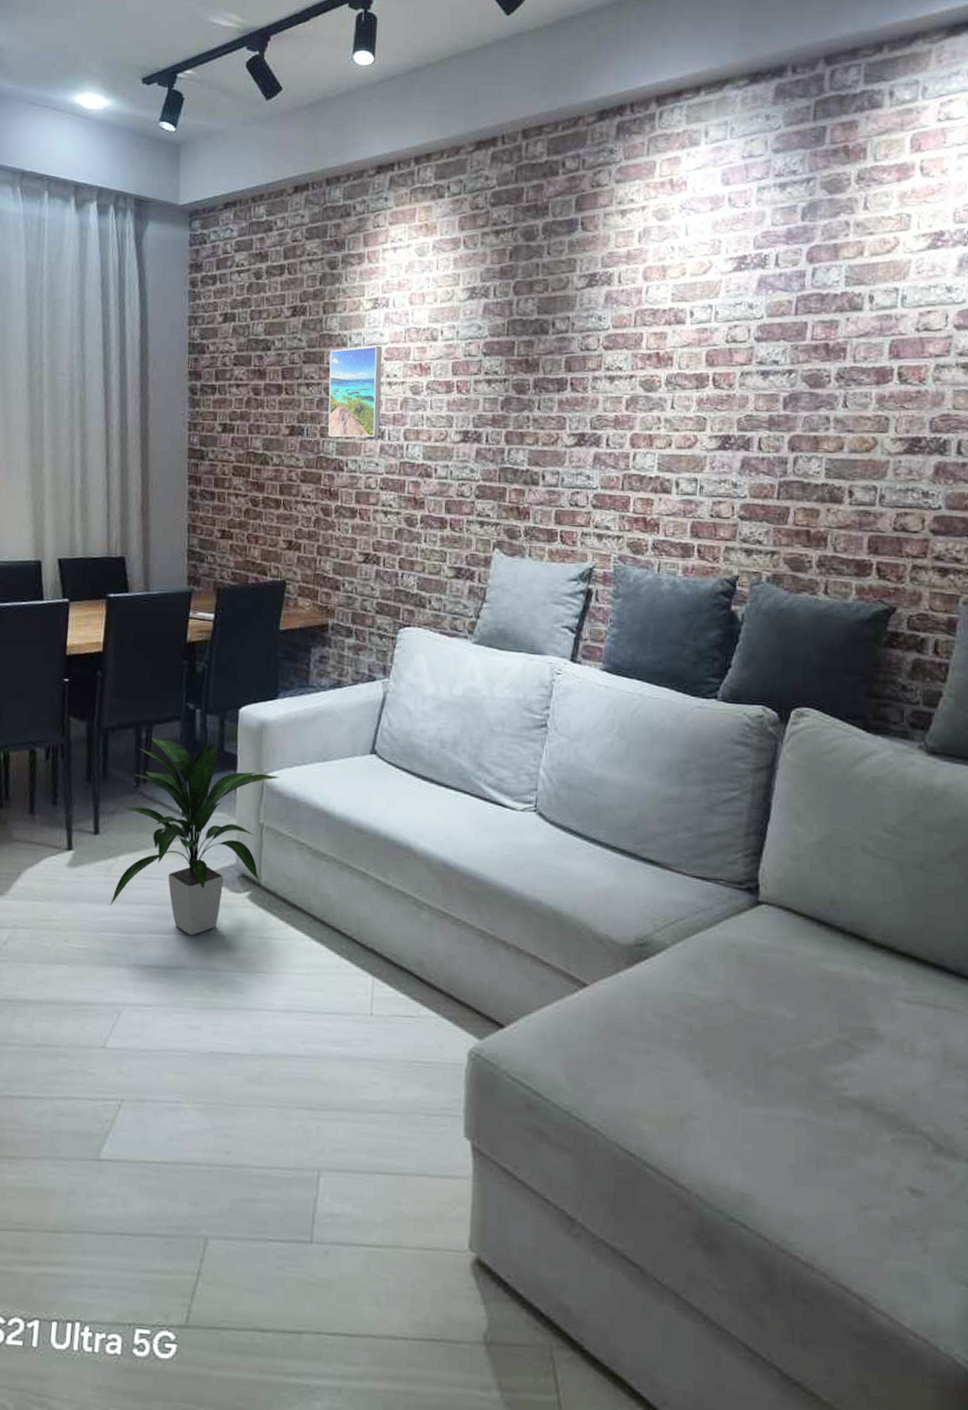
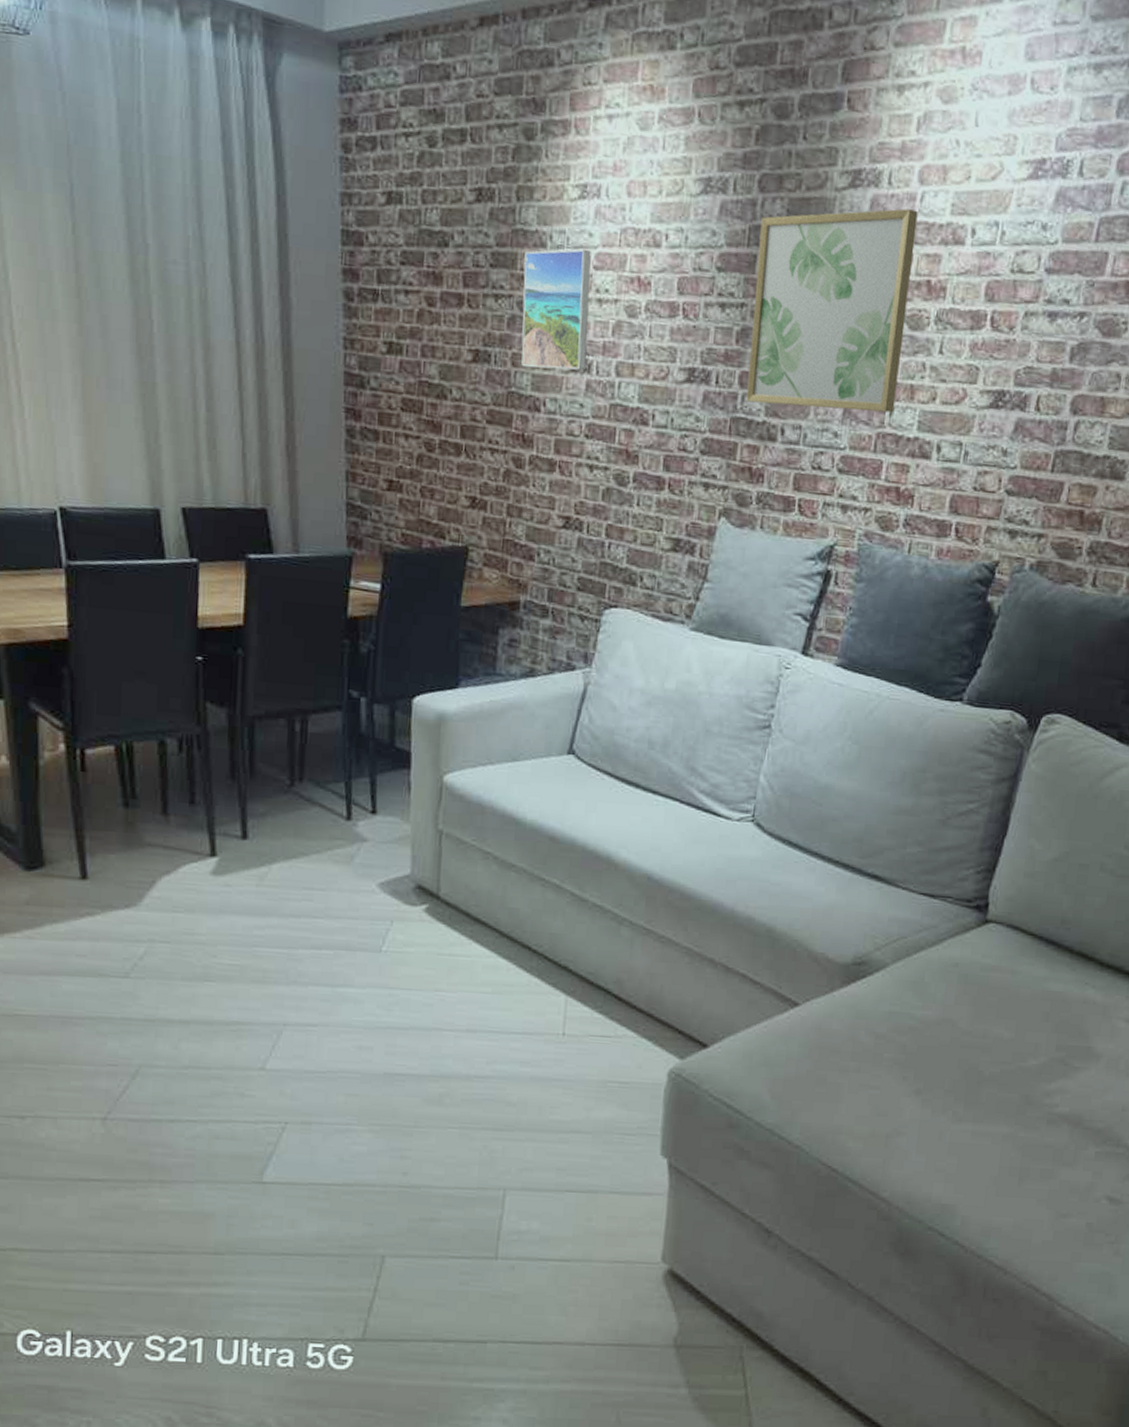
indoor plant: present [109,735,281,936] -> none [263,728,462,952]
wall art: none [512,300,645,458] -> present [746,208,918,413]

